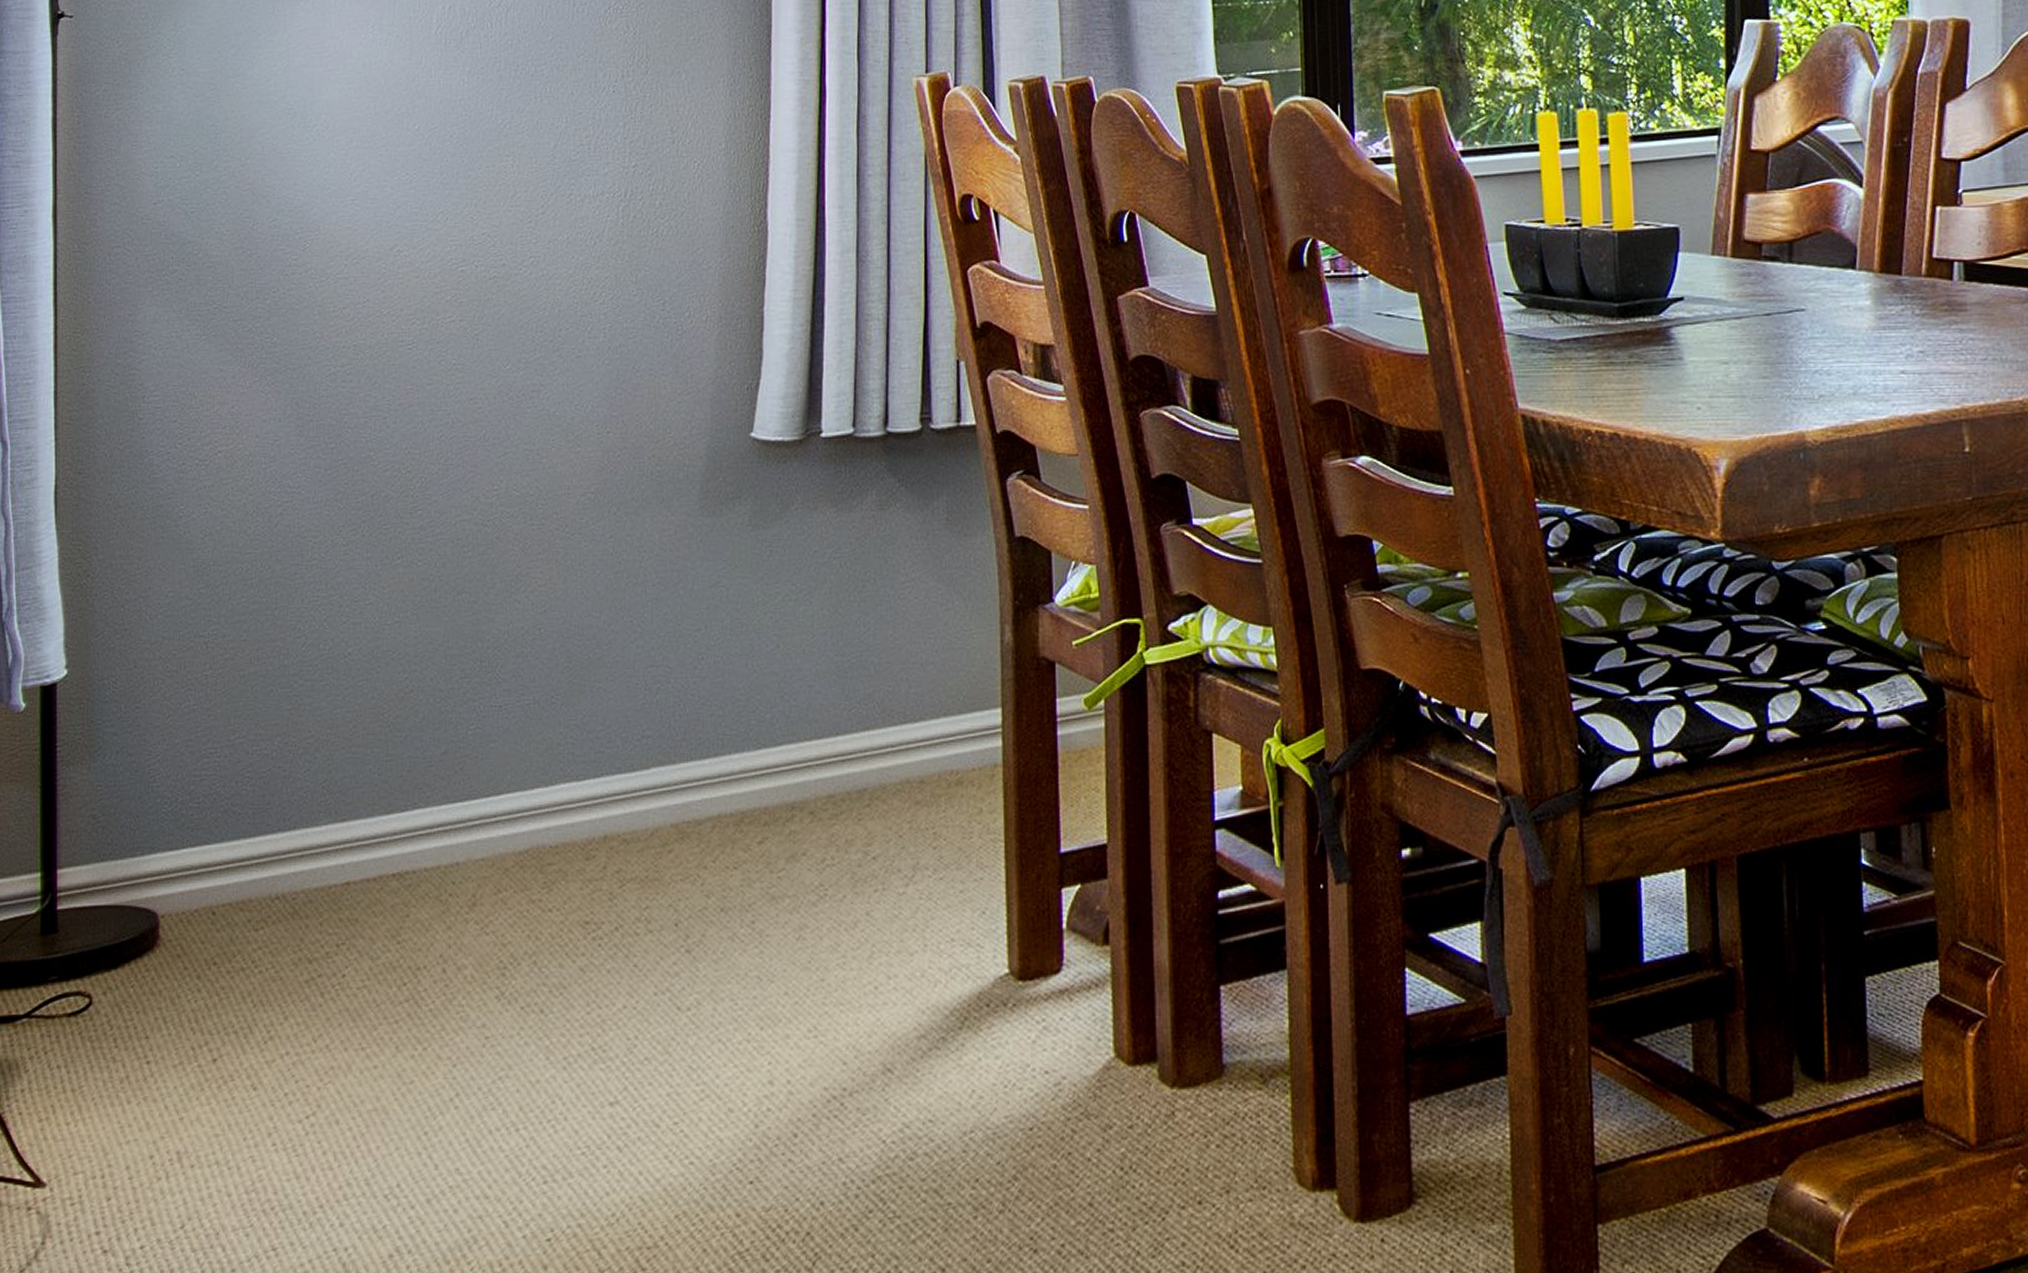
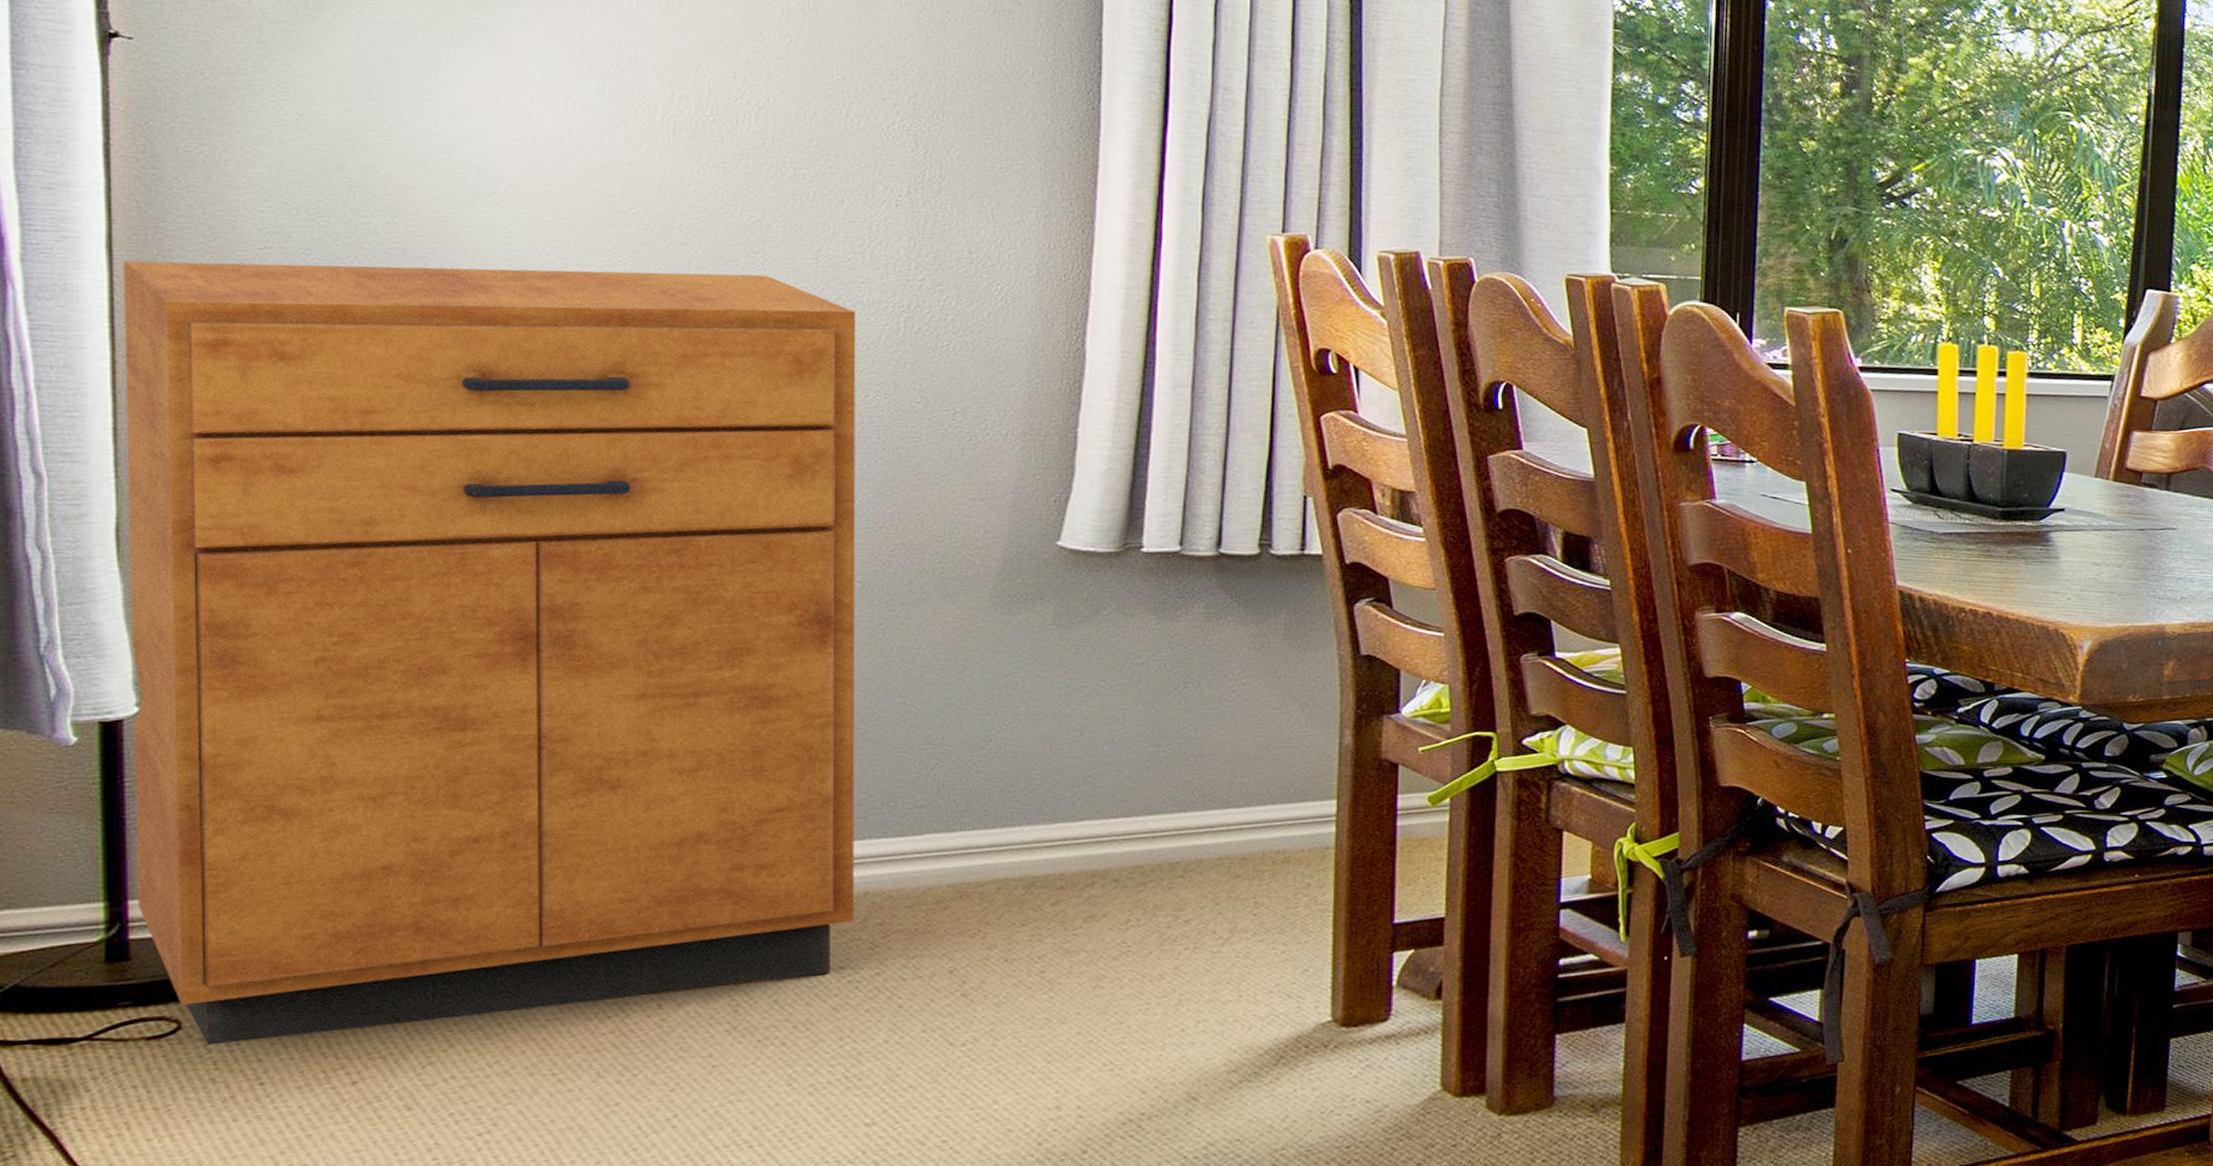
cabinet: none [63,178,596,1021] -> present [123,260,857,1045]

